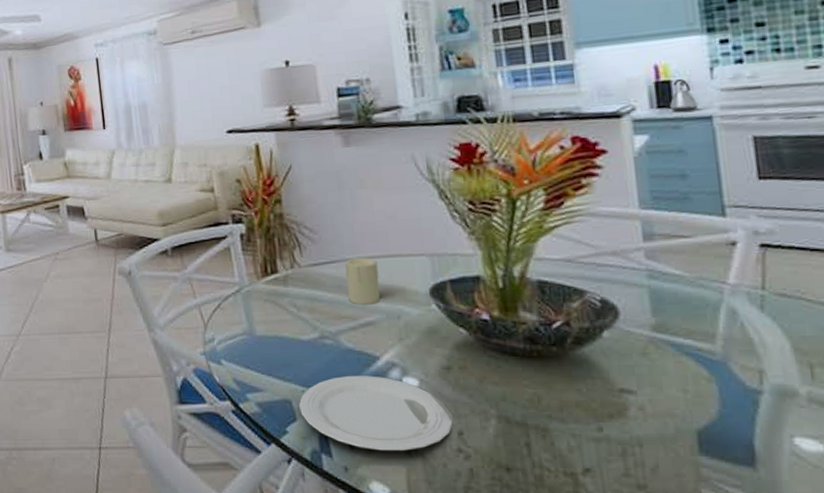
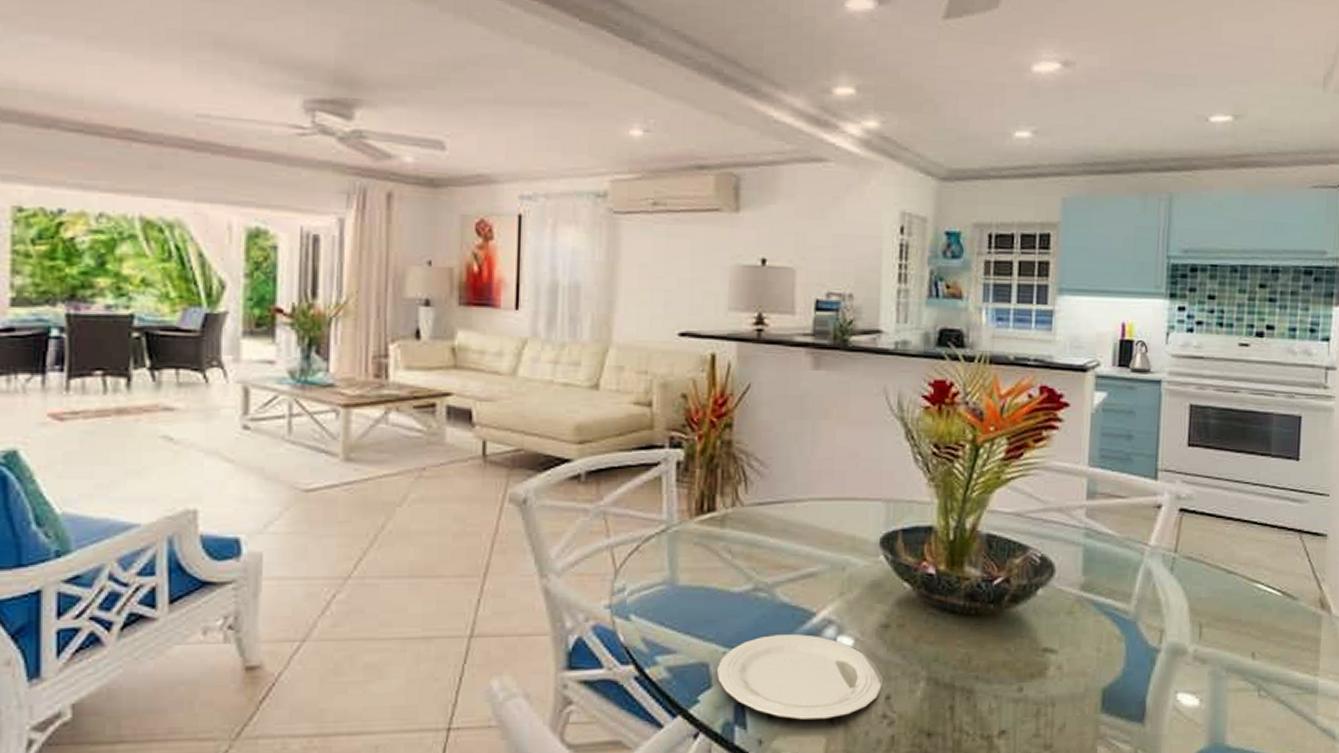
candle: present [345,257,380,306] -> none [792,499,830,555]

